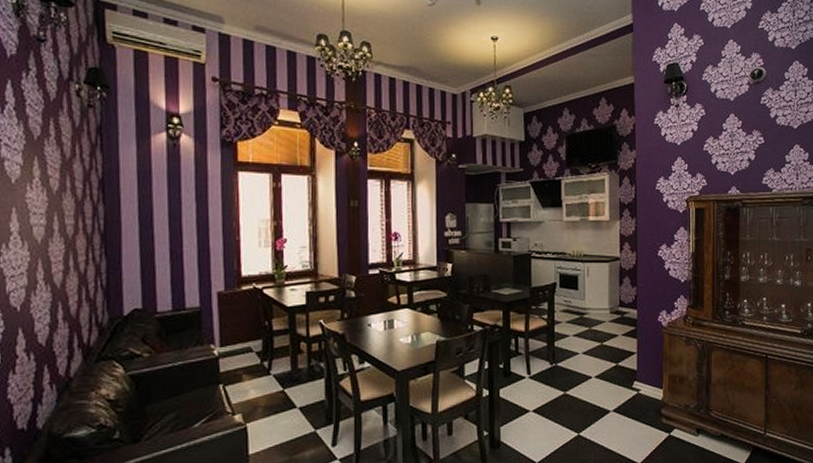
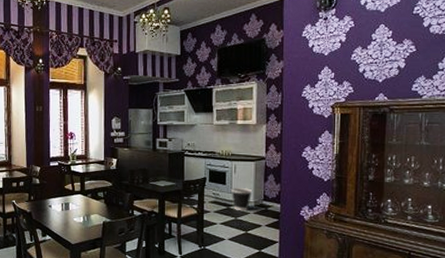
wastebasket: none [583,293,608,319] -> present [230,188,253,210]

